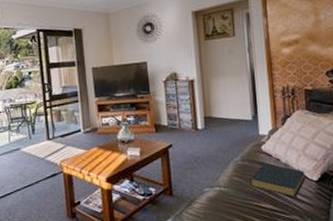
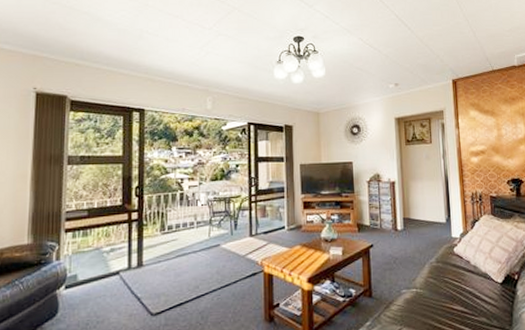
hardback book: present [250,163,306,198] -> none [443,265,492,299]

